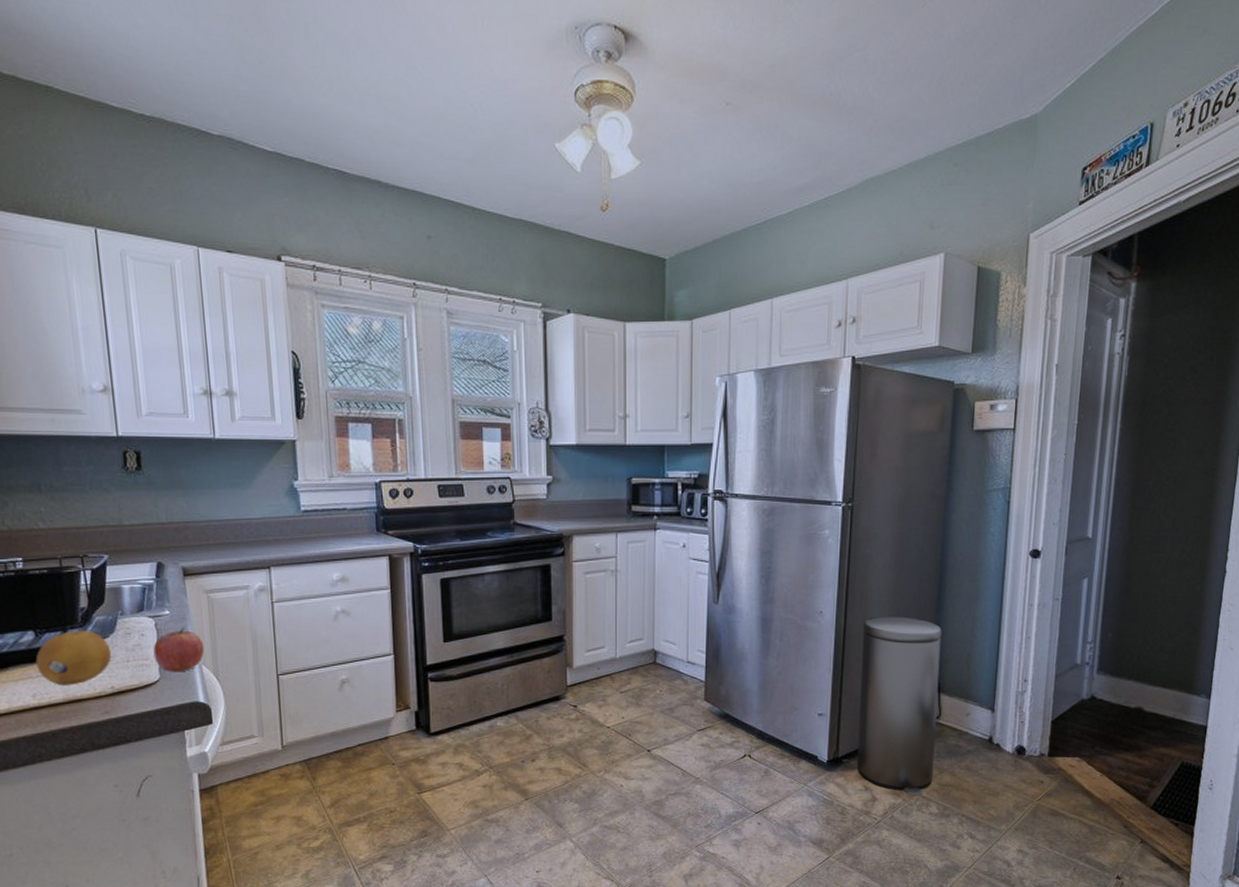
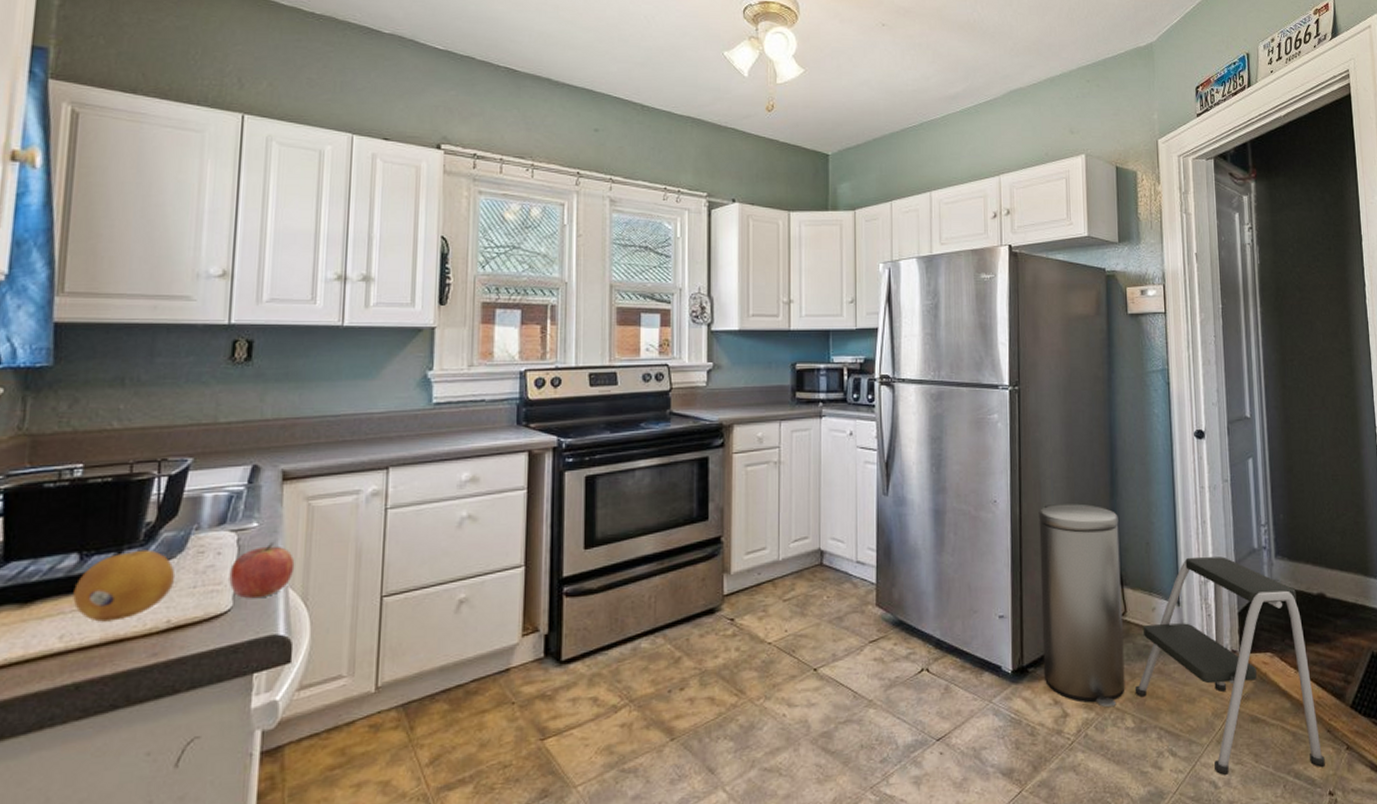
step stool: none [941,669,1118,856] -> present [1134,556,1325,775]

